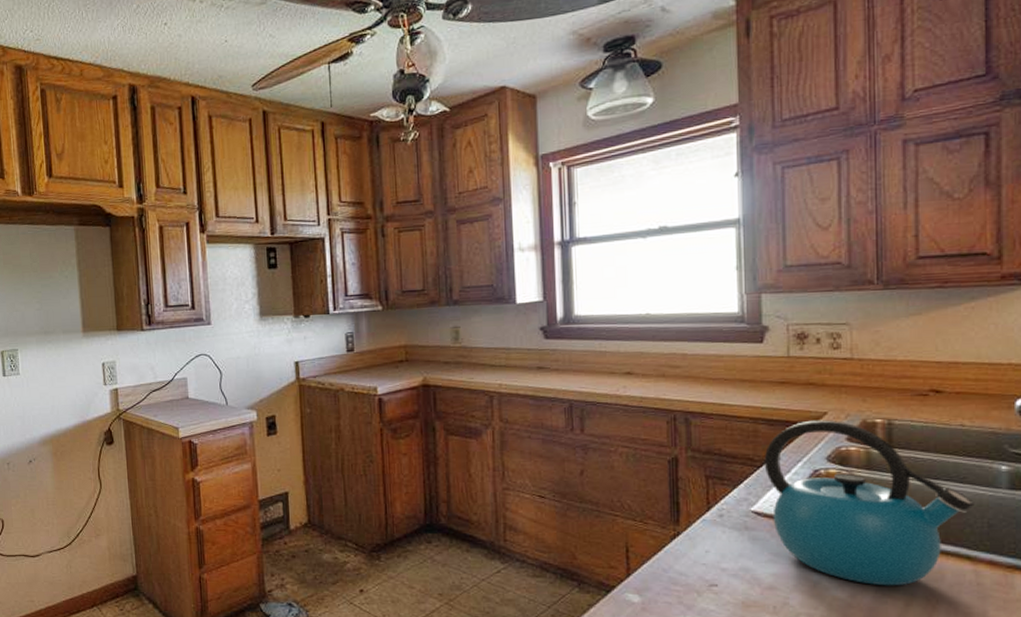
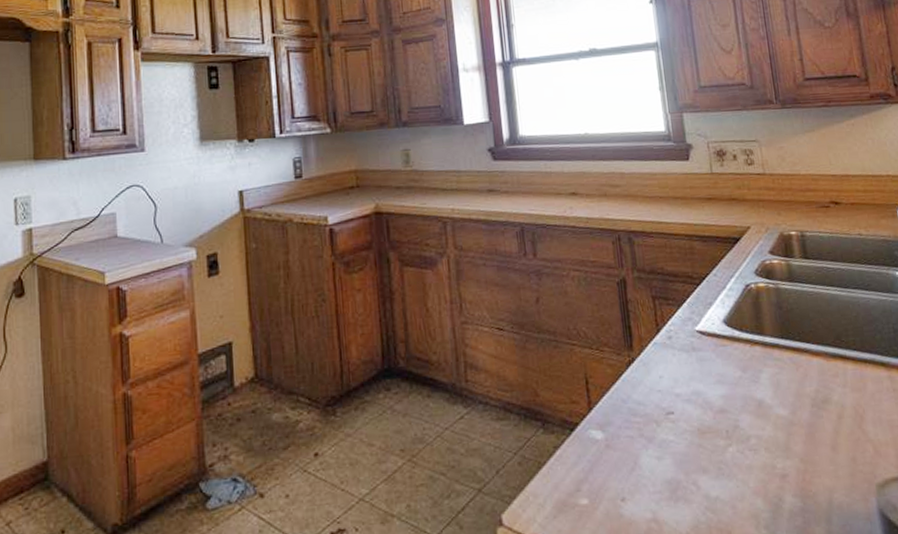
kettle: present [764,420,975,586] -> none [701,234,880,400]

